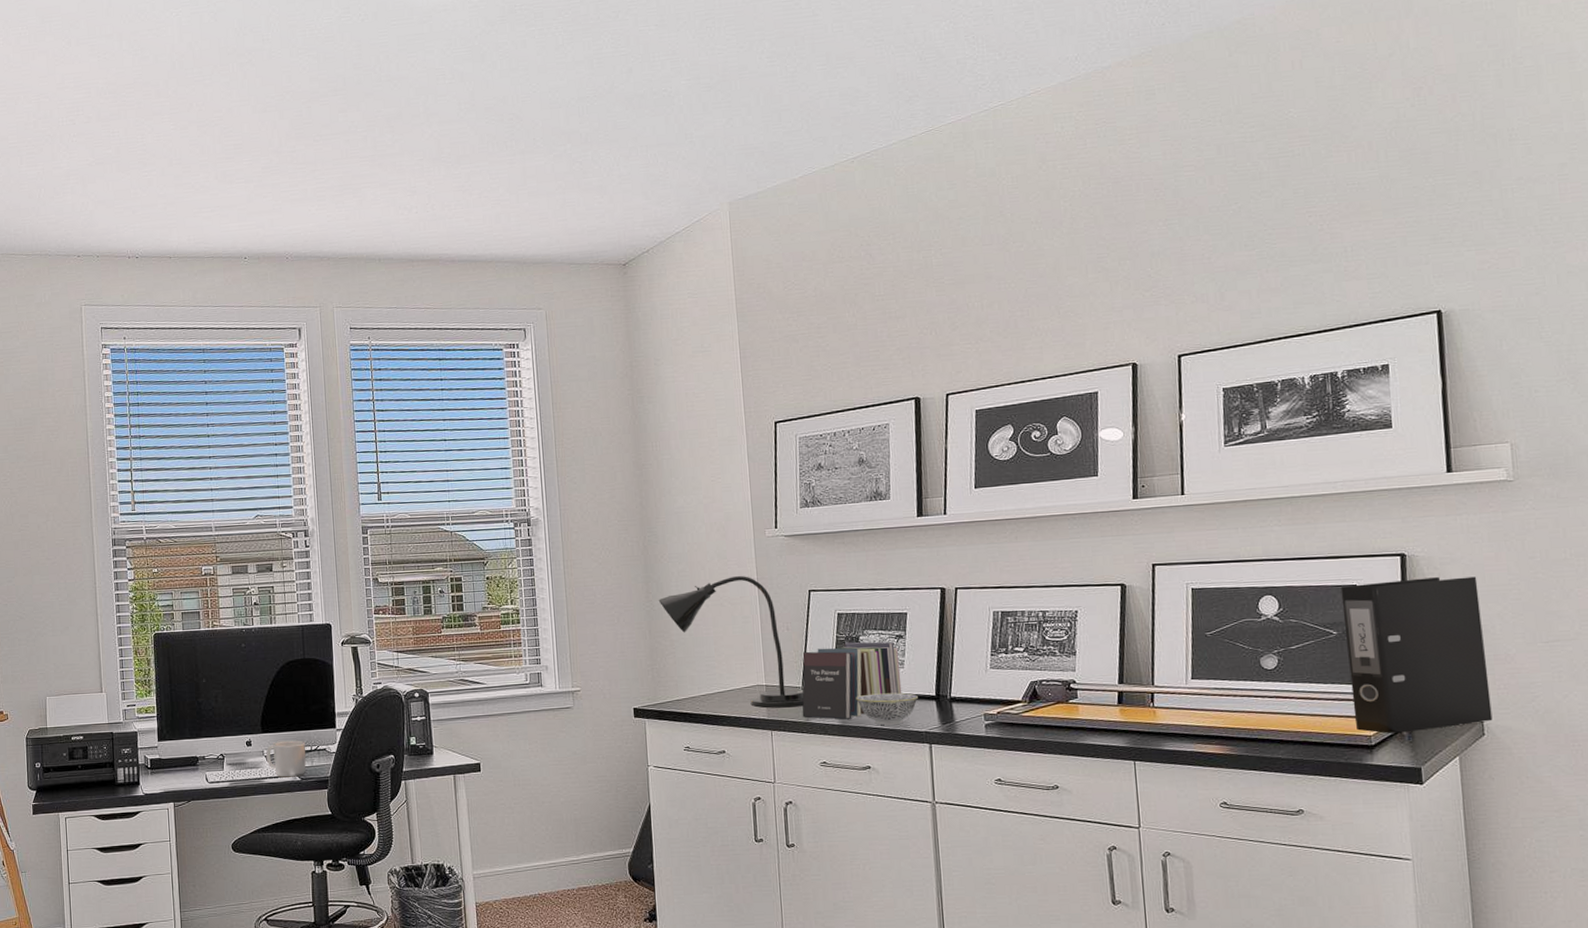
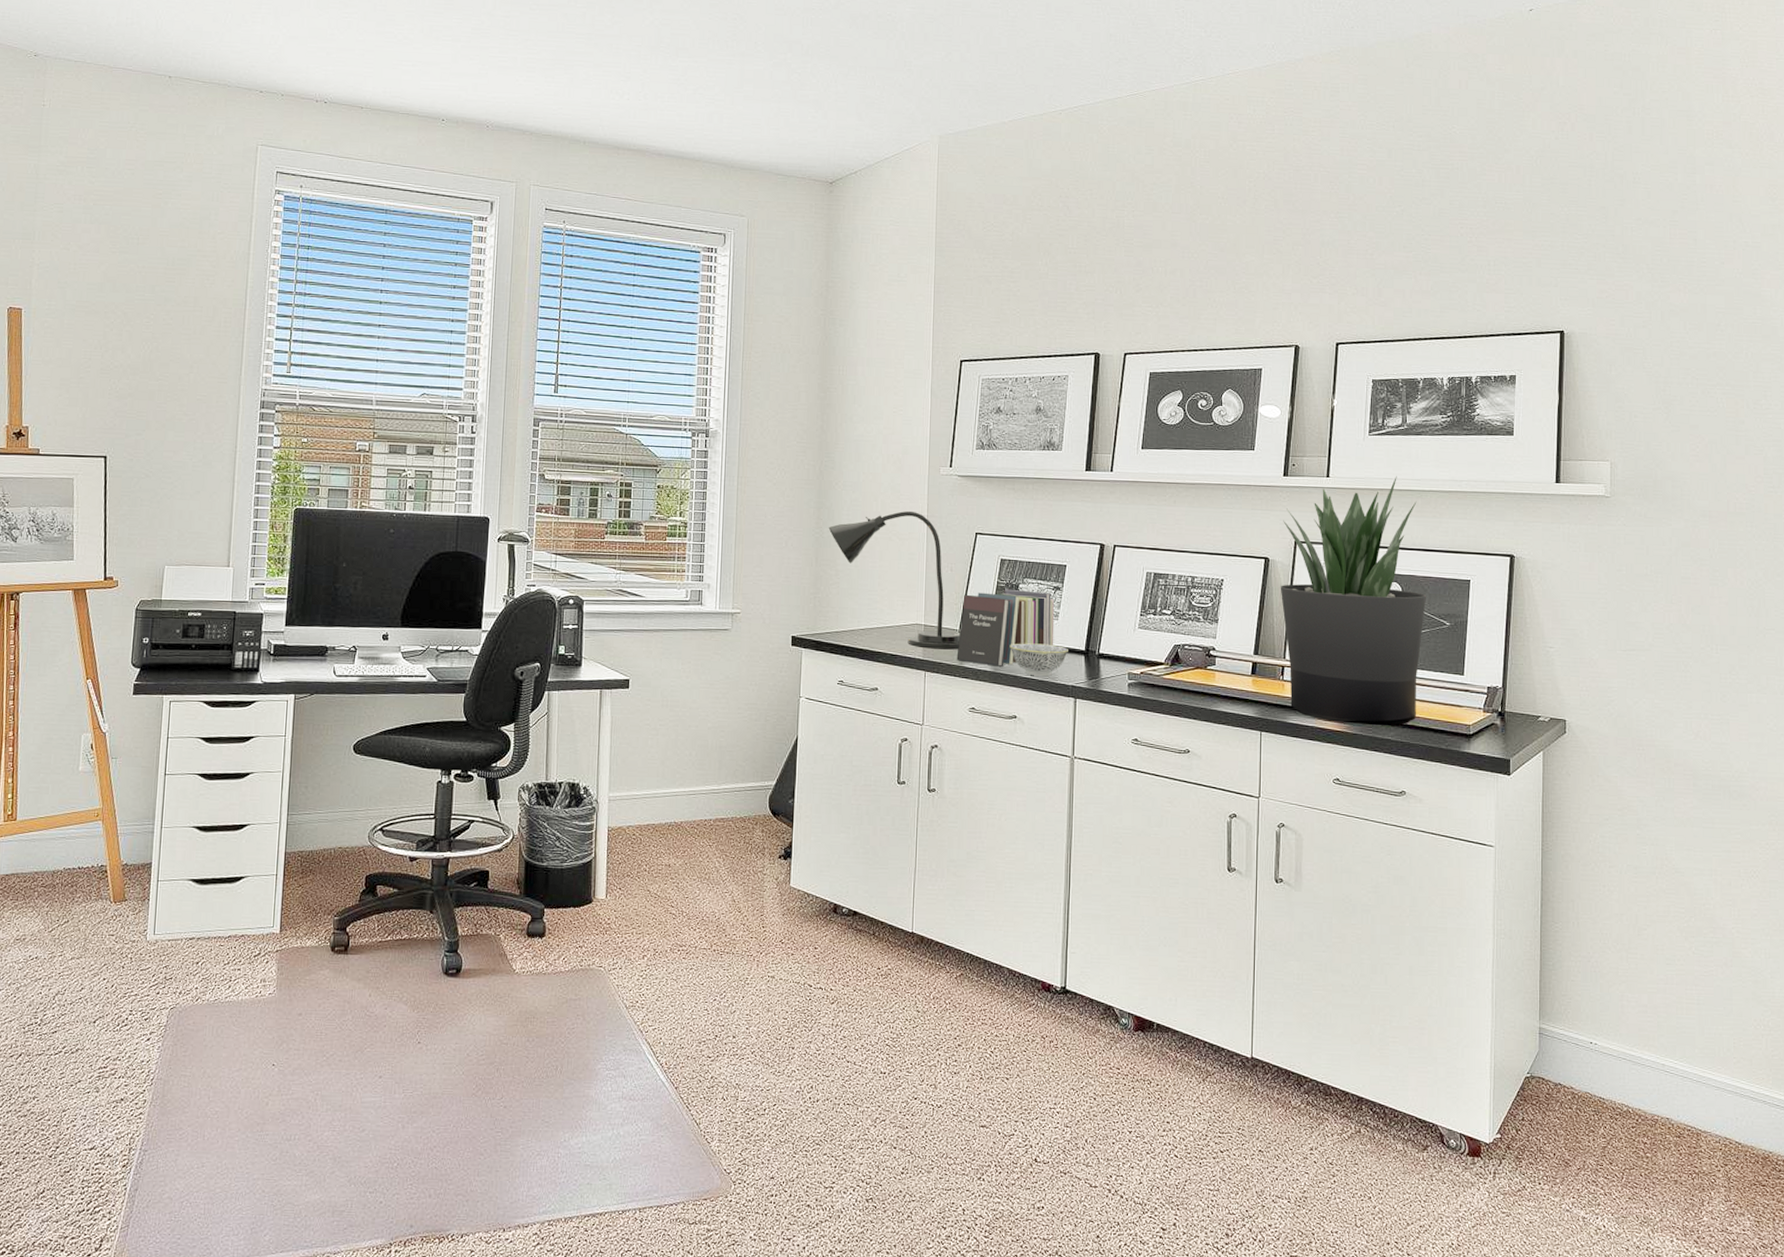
mug: present [266,740,306,779] -> none [402,637,447,679]
planter: none [1137,485,1308,745] -> present [1280,476,1426,726]
binder: present [1340,576,1493,734] -> none [1456,579,1574,725]

